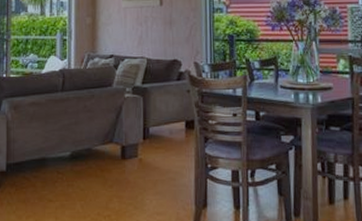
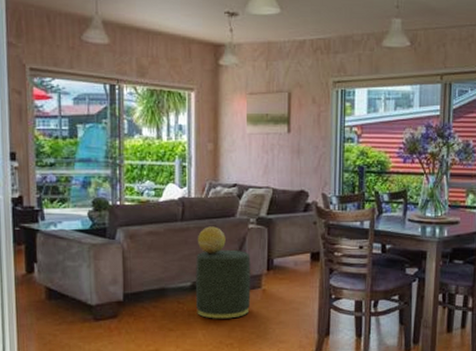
ottoman: none [75,119,128,190] -> present [196,249,251,319]
decorative sphere: none [77,96,103,124] -> present [198,226,226,255]

